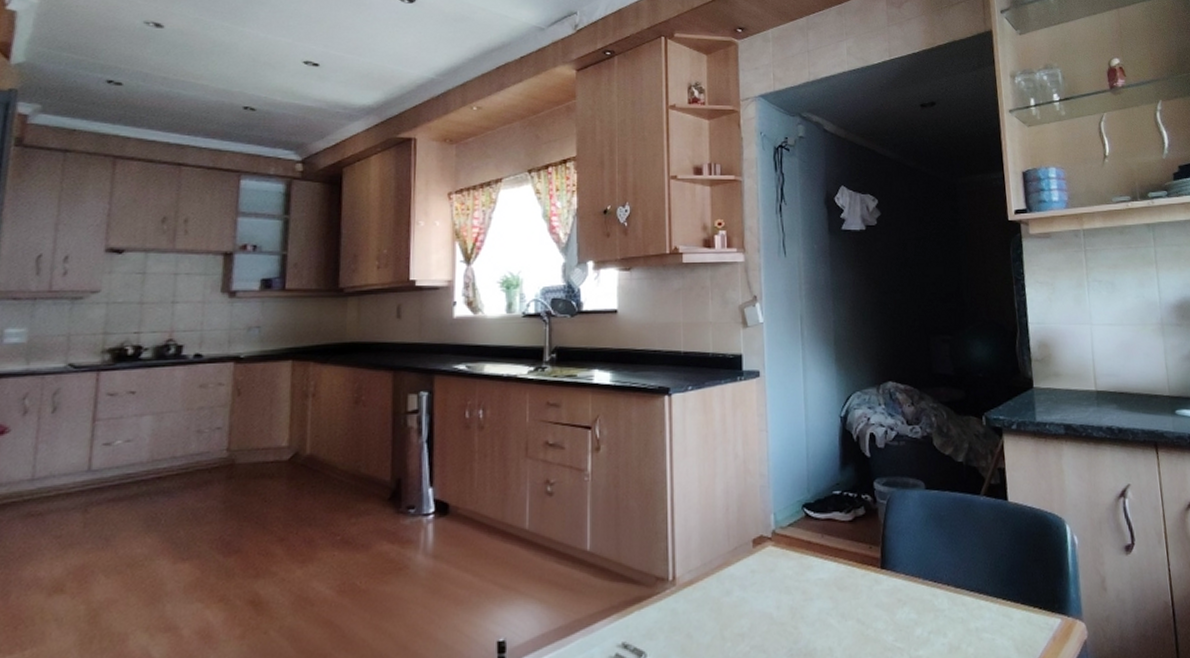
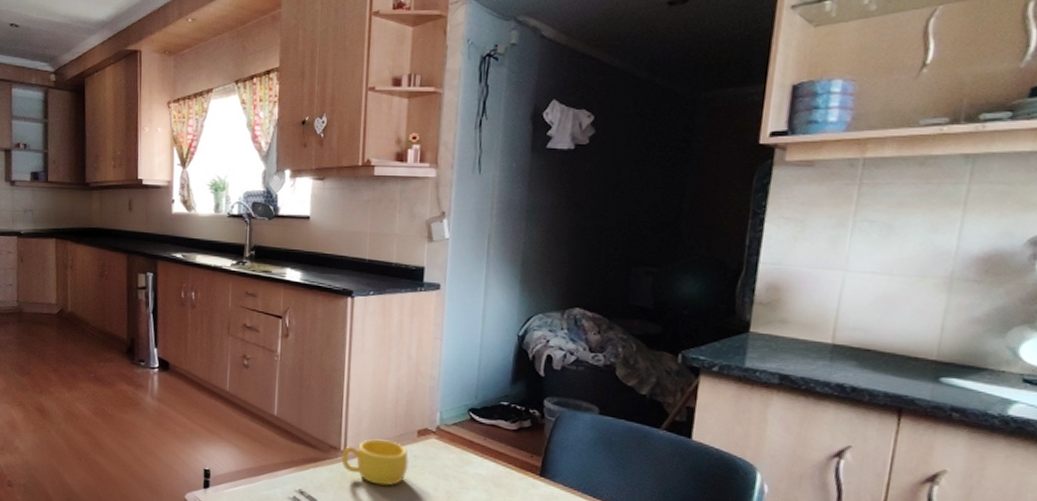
cup: none [670,557,746,616] -> present [341,439,409,486]

